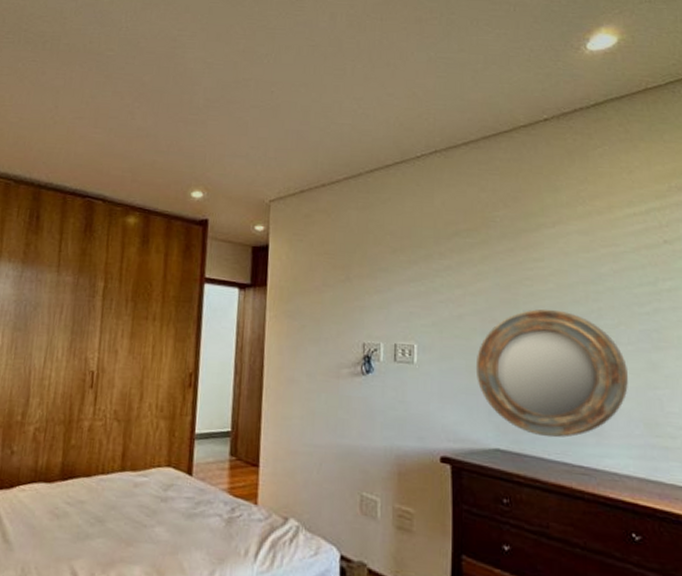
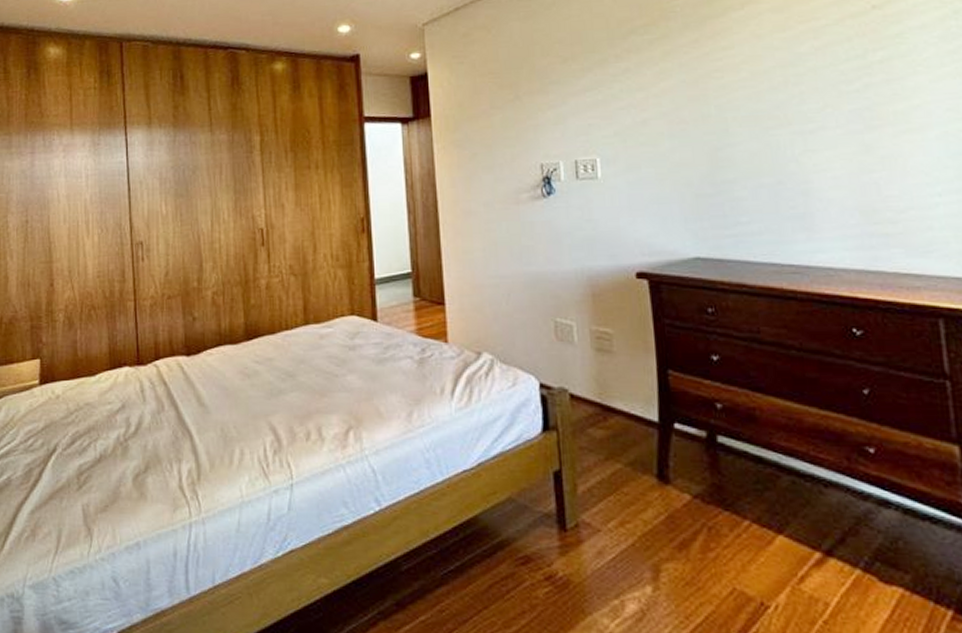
home mirror: present [475,309,628,438] -> none [666,100,839,239]

